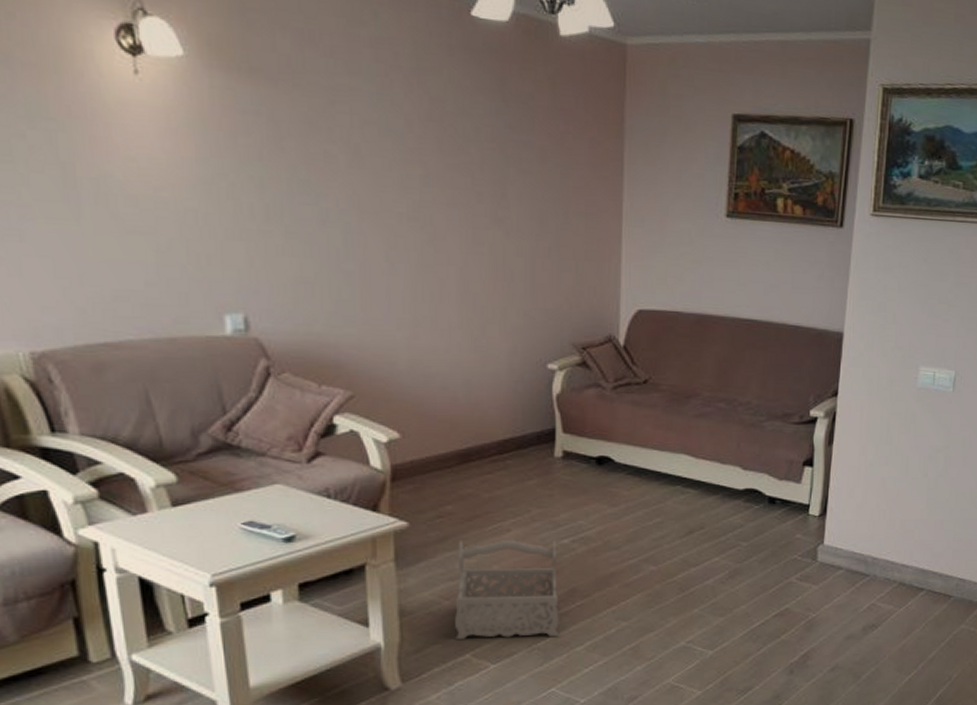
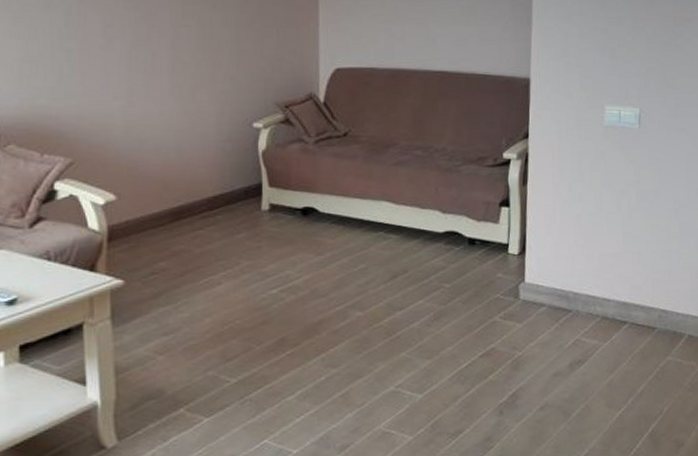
decorative basket: present [454,540,559,639] -> none [168,290,270,394]

